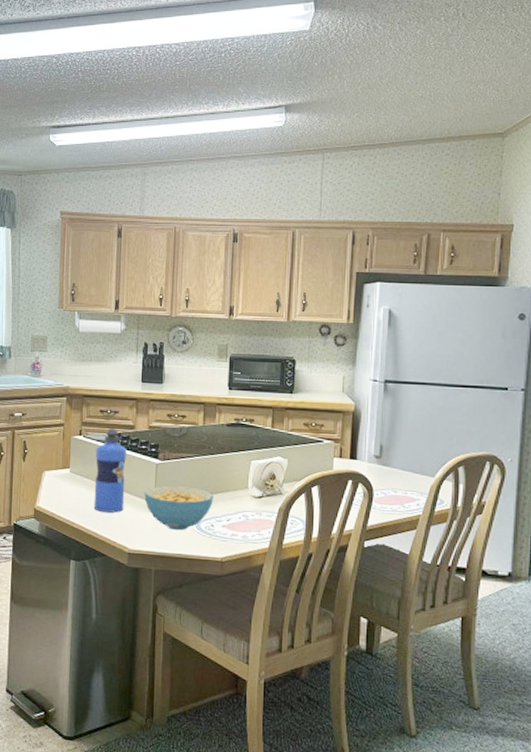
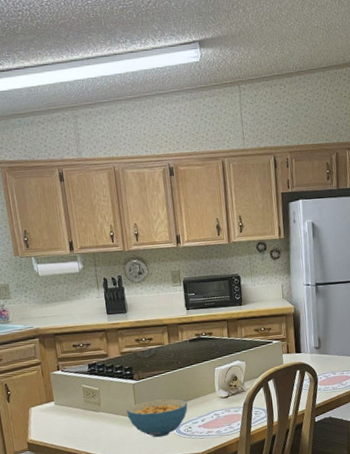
water bottle: present [93,428,127,513] -> none [75,359,111,434]

